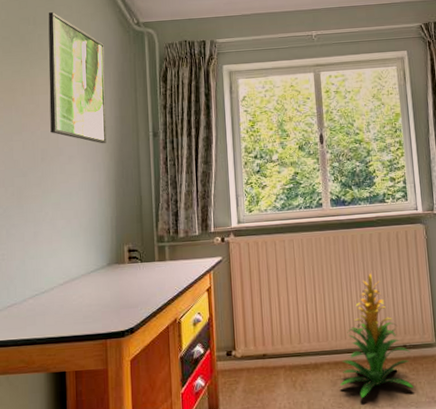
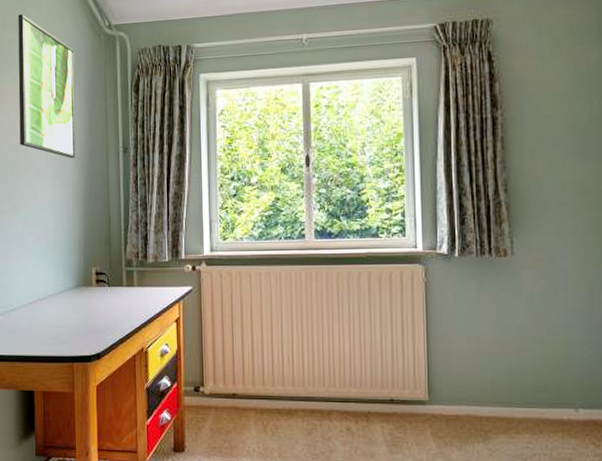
indoor plant: present [339,273,414,399] -> none [314,316,399,452]

